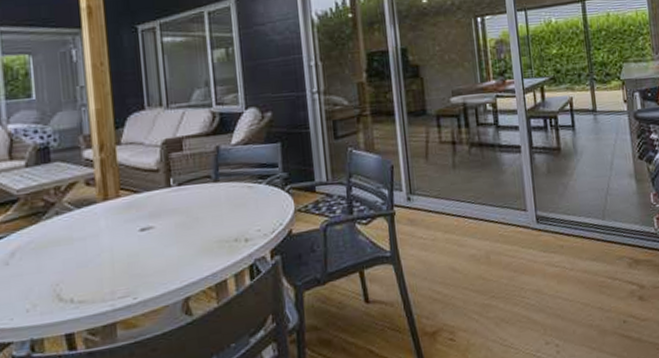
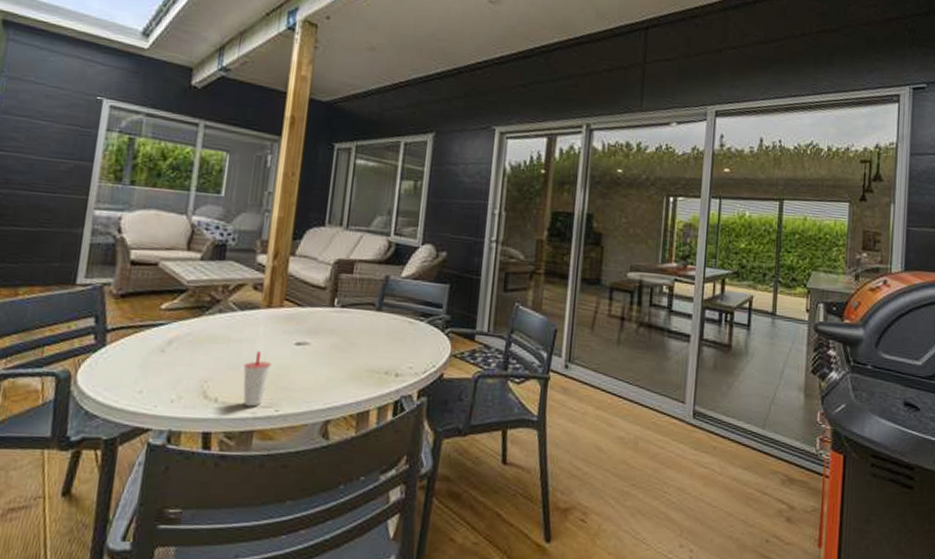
cup: none [92,244,121,301] -> present [243,350,272,407]

